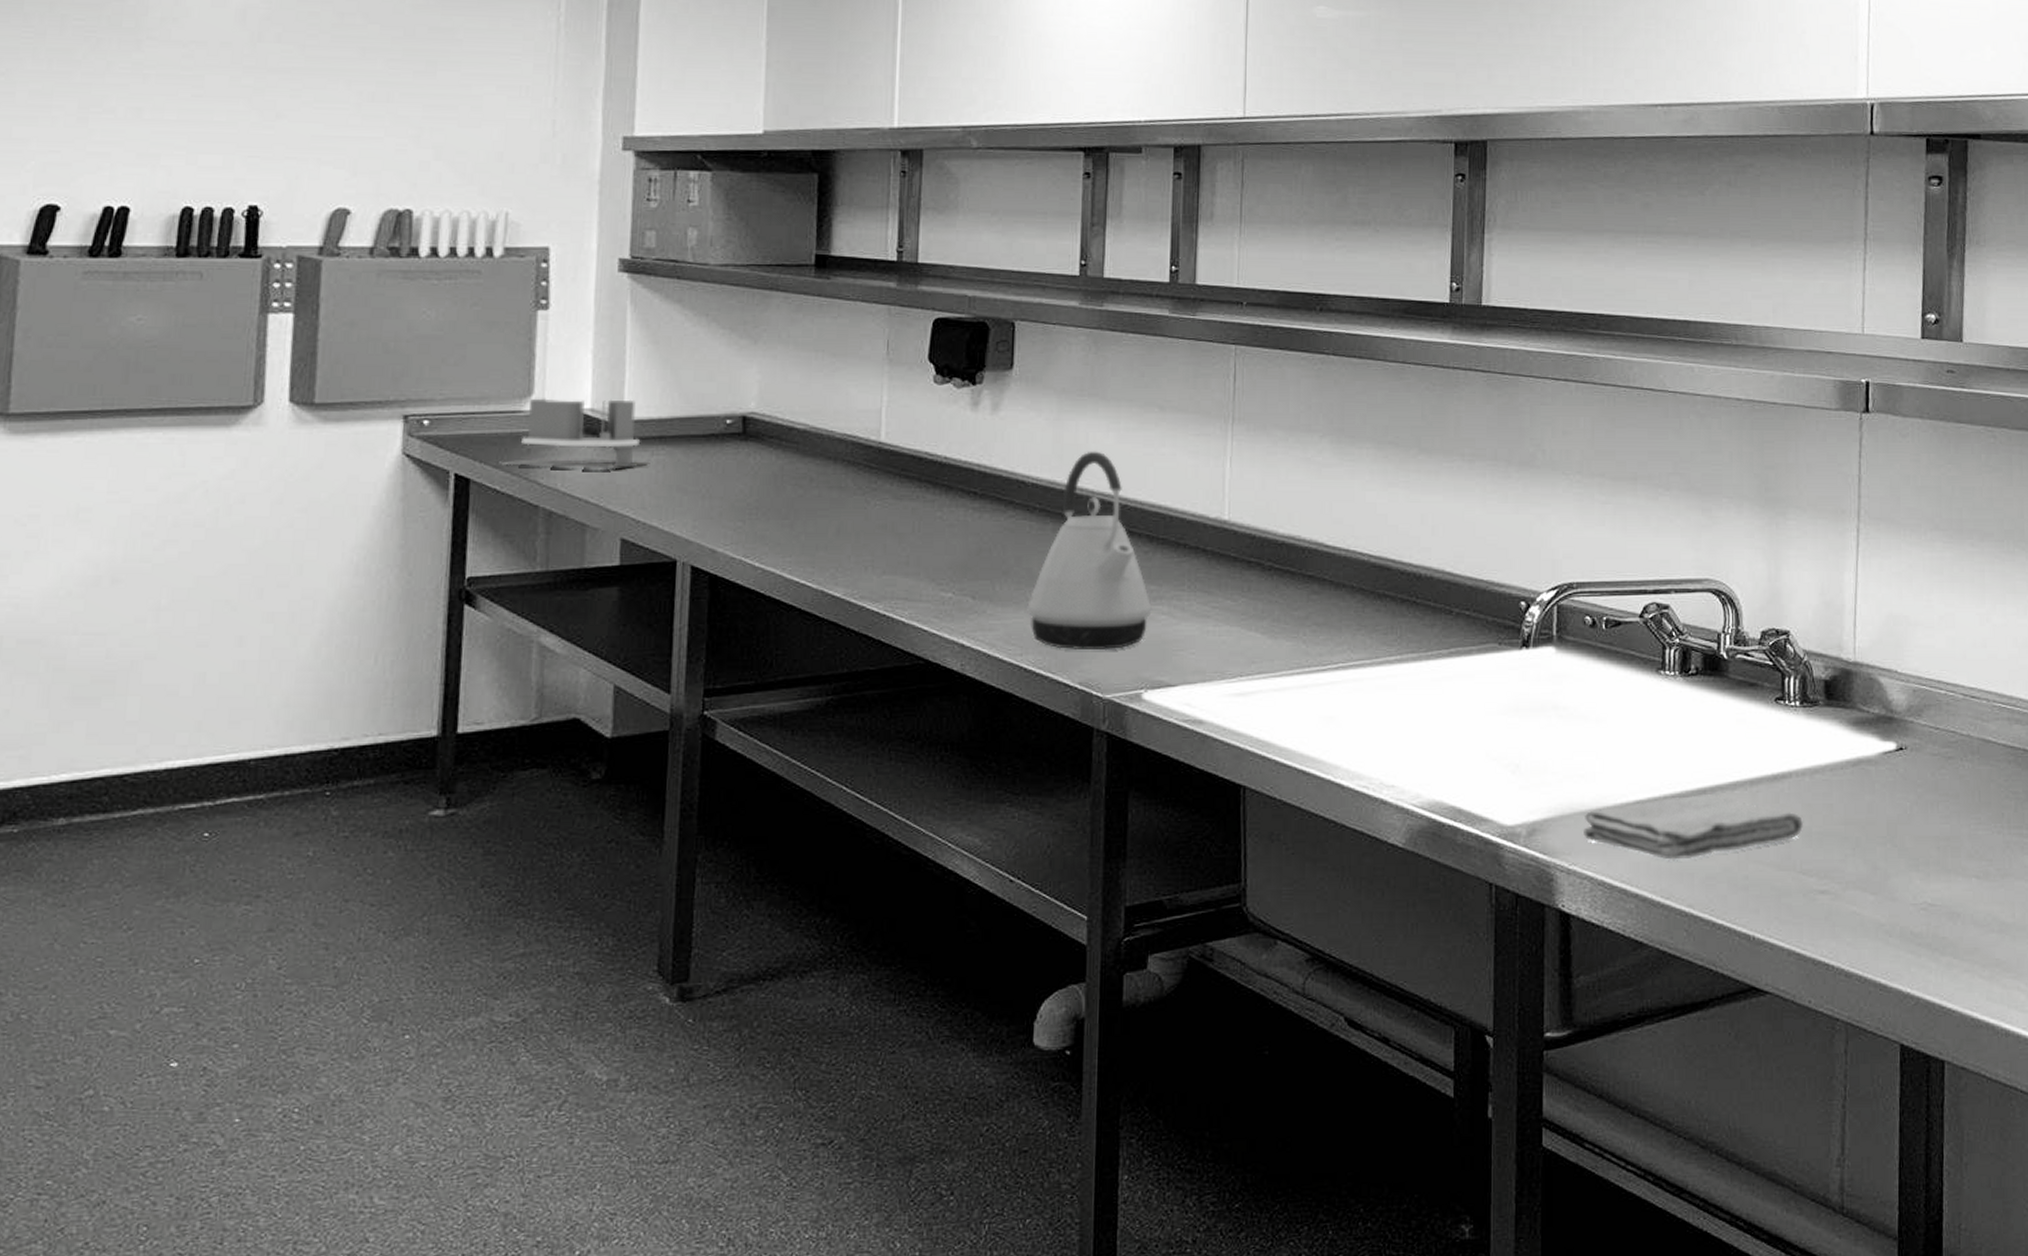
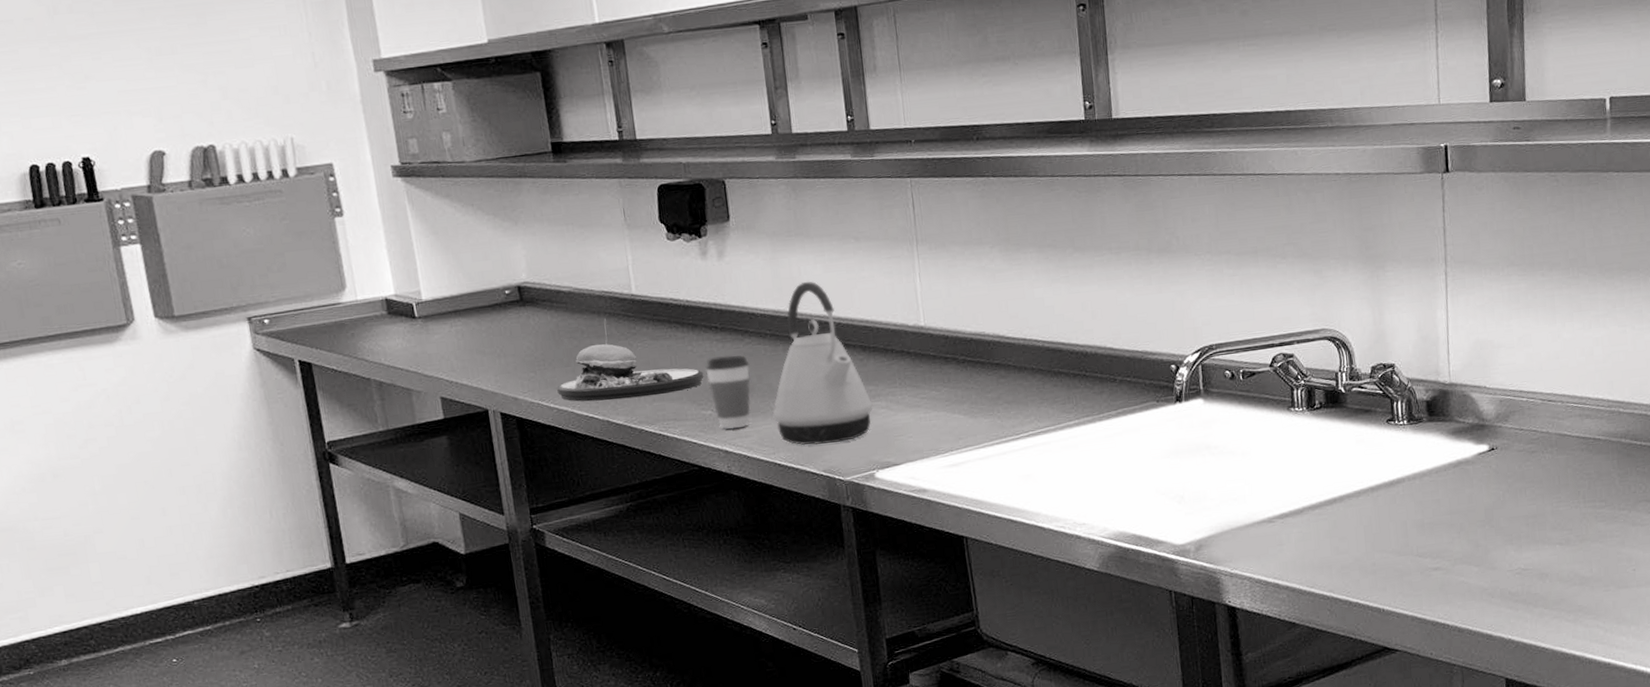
utensil holder: present [499,398,644,470] -> none [331,283,447,349]
plate: none [767,466,951,567] -> present [557,318,704,402]
coffee cup: none [953,529,1009,618] -> present [705,355,751,429]
washcloth: present [1583,794,1804,860] -> none [1239,502,1417,558]

